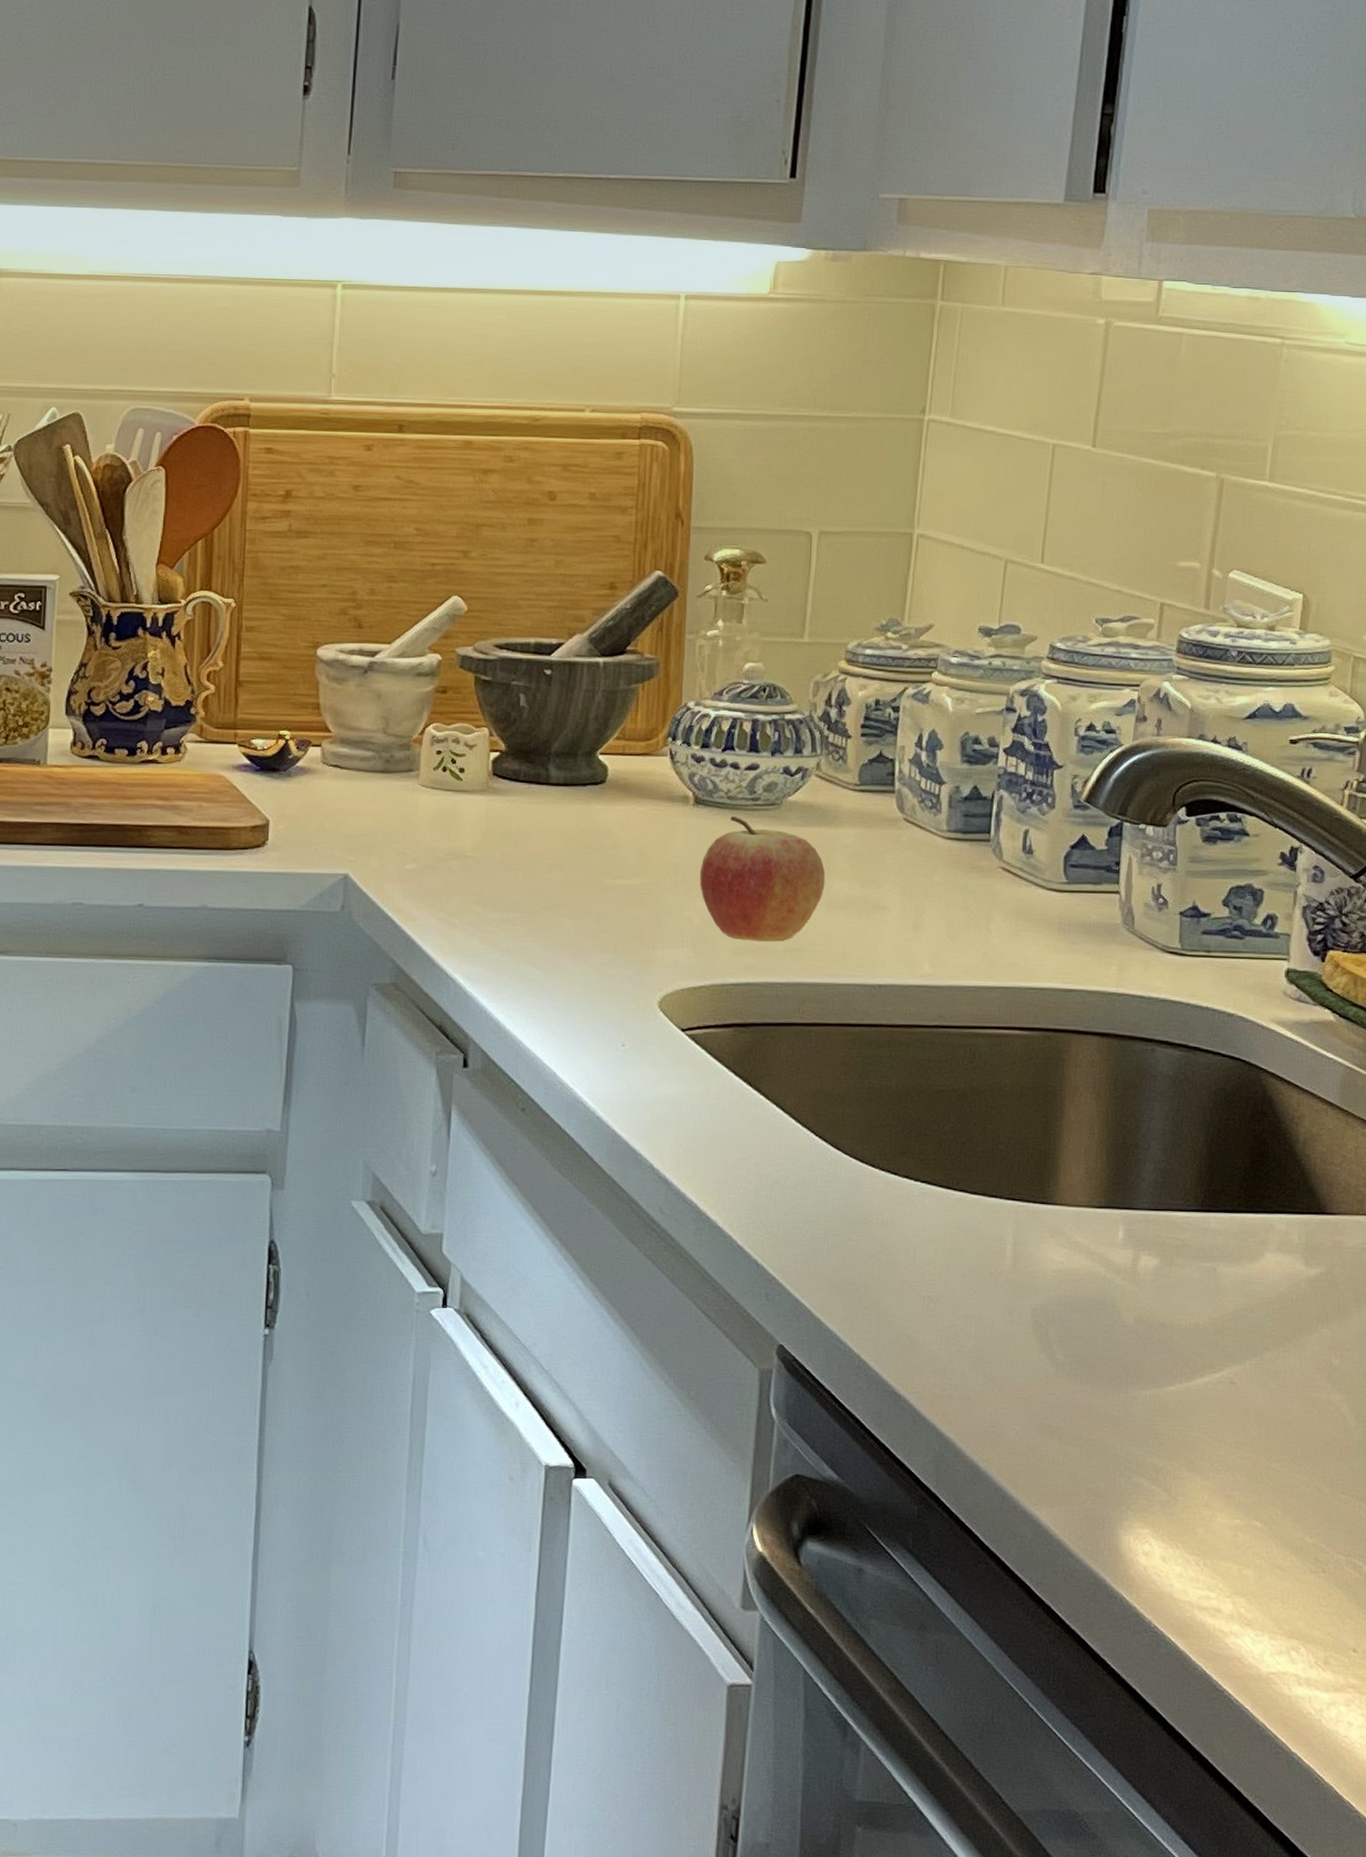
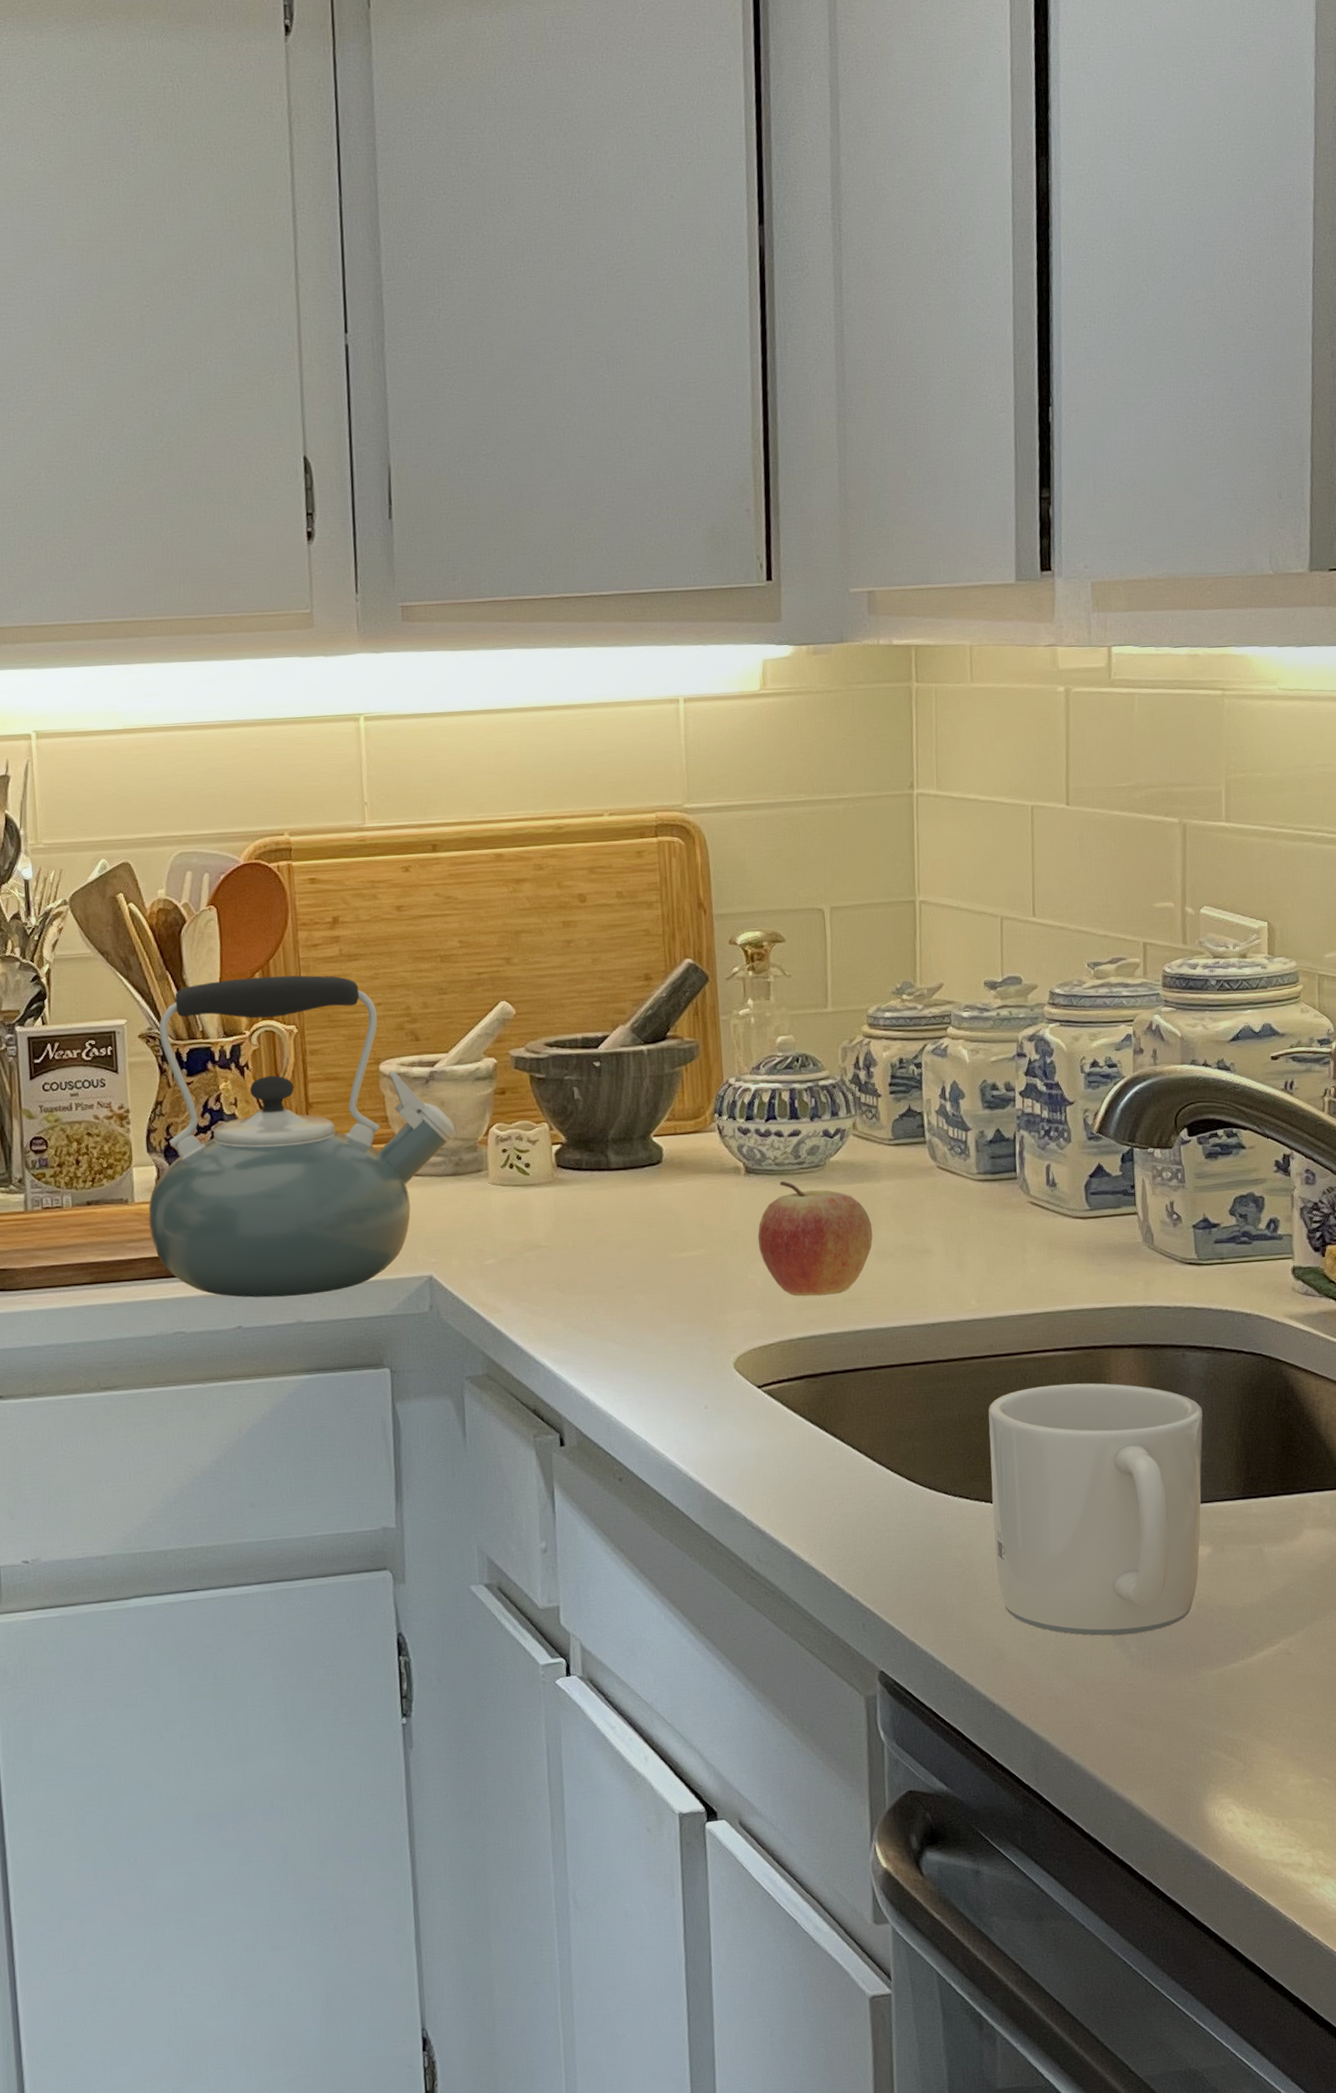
kettle: none [59,544,392,880] -> present [148,975,458,1298]
mug: none [918,1064,1167,1341] -> present [987,1383,1204,1636]

